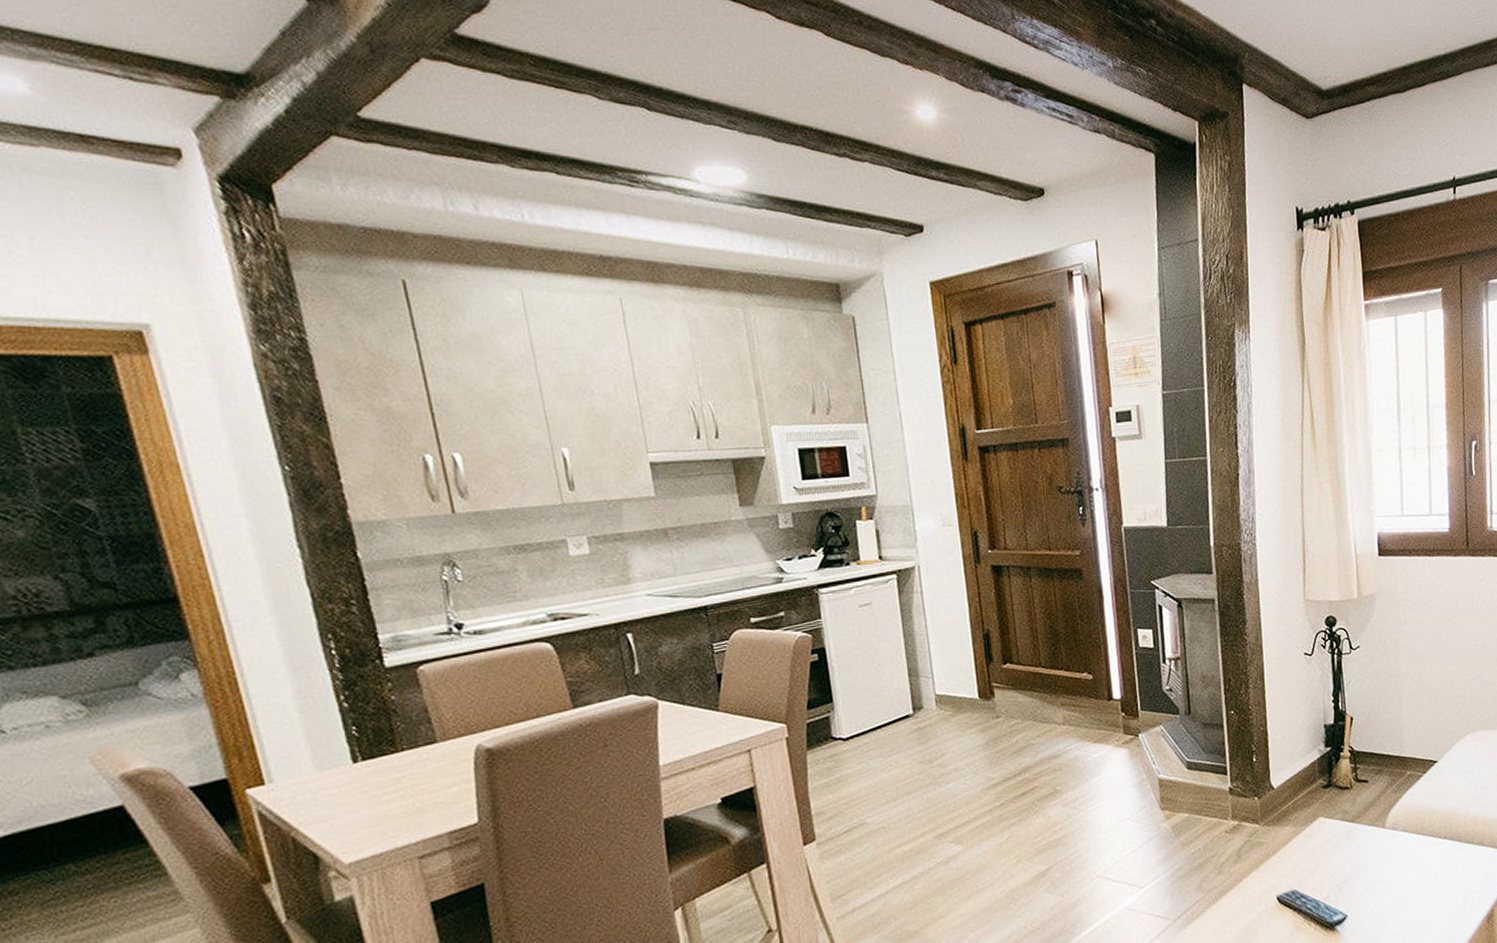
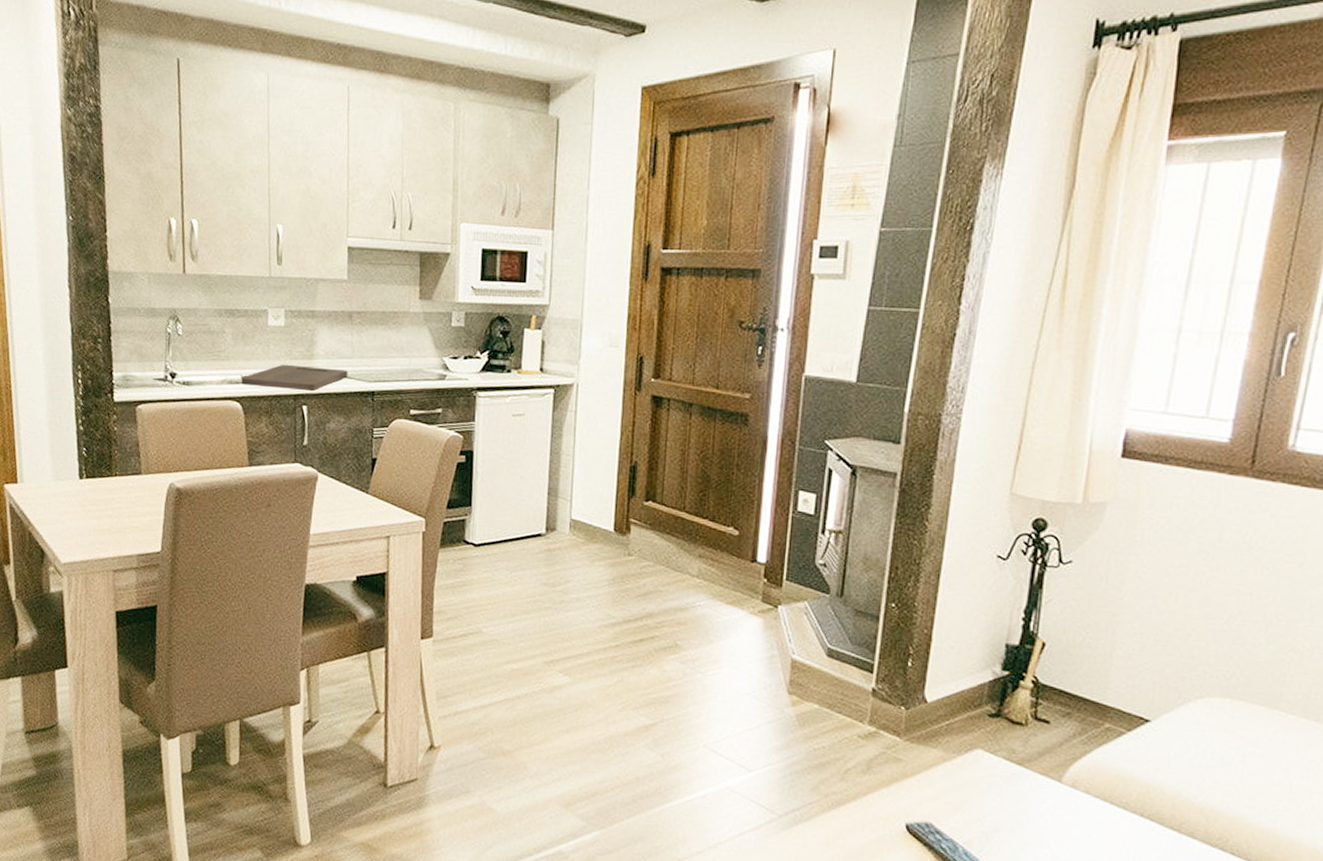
cutting board: none [547,589,674,623] -> present [241,364,348,392]

